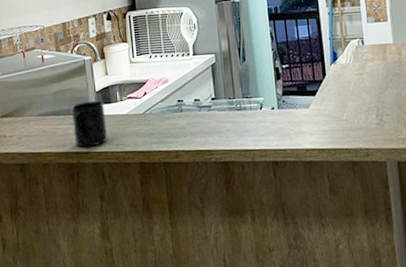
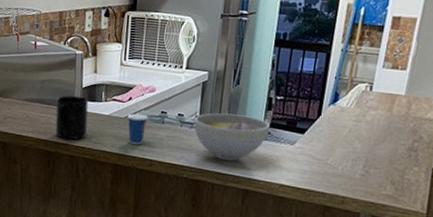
cup: none [145,97,166,138] -> present [127,103,148,145]
bowl: none [210,88,283,137] -> present [193,113,270,161]

